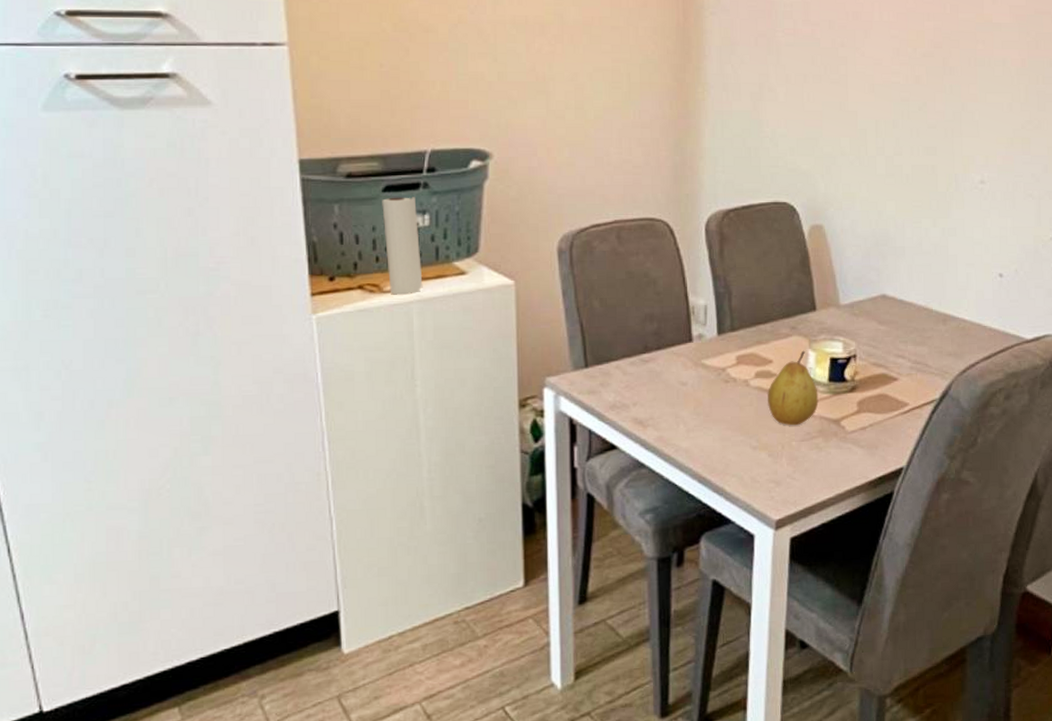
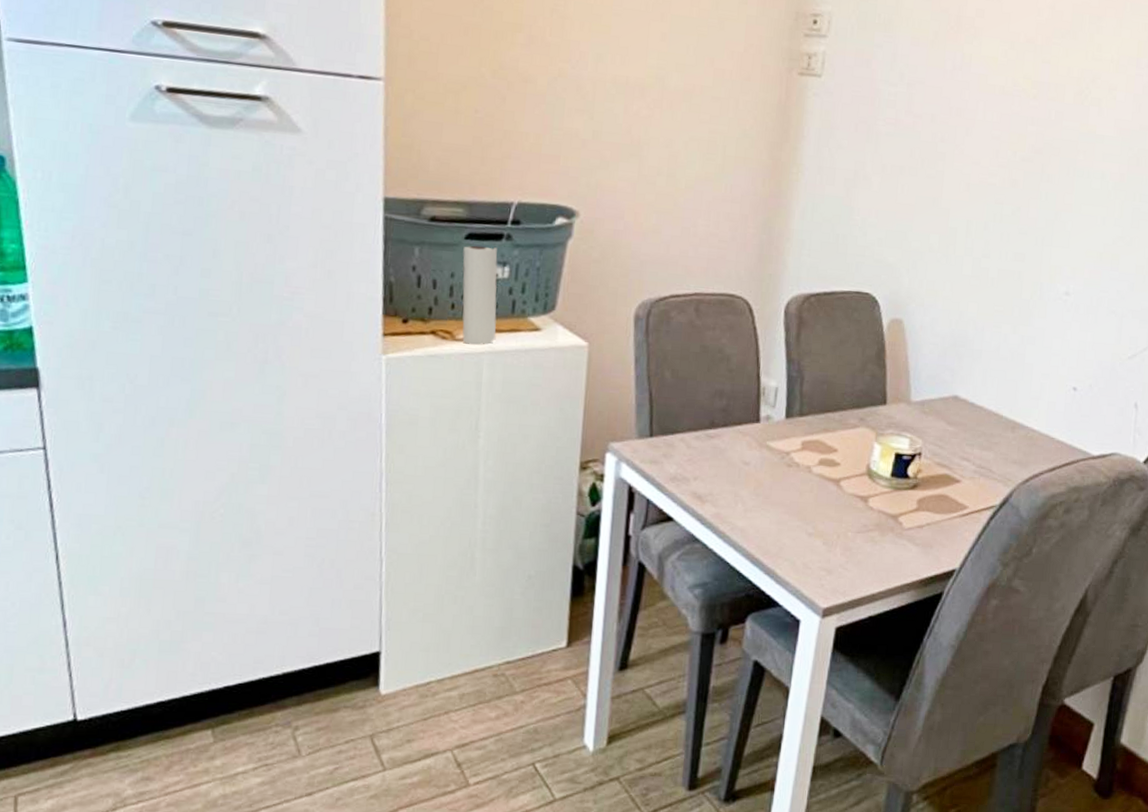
fruit: present [768,350,819,426] -> none [828,443,880,517]

